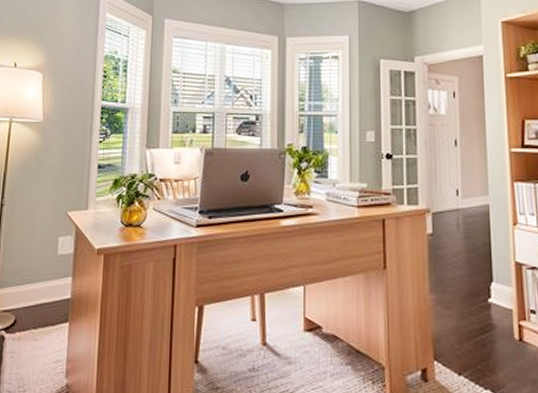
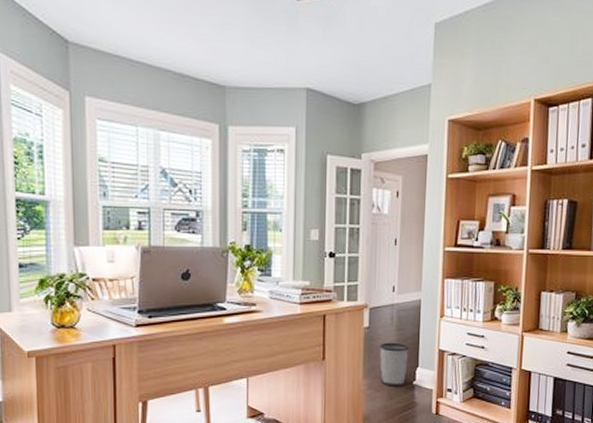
wastebasket: none [445,251,481,304] -> present [379,342,410,386]

